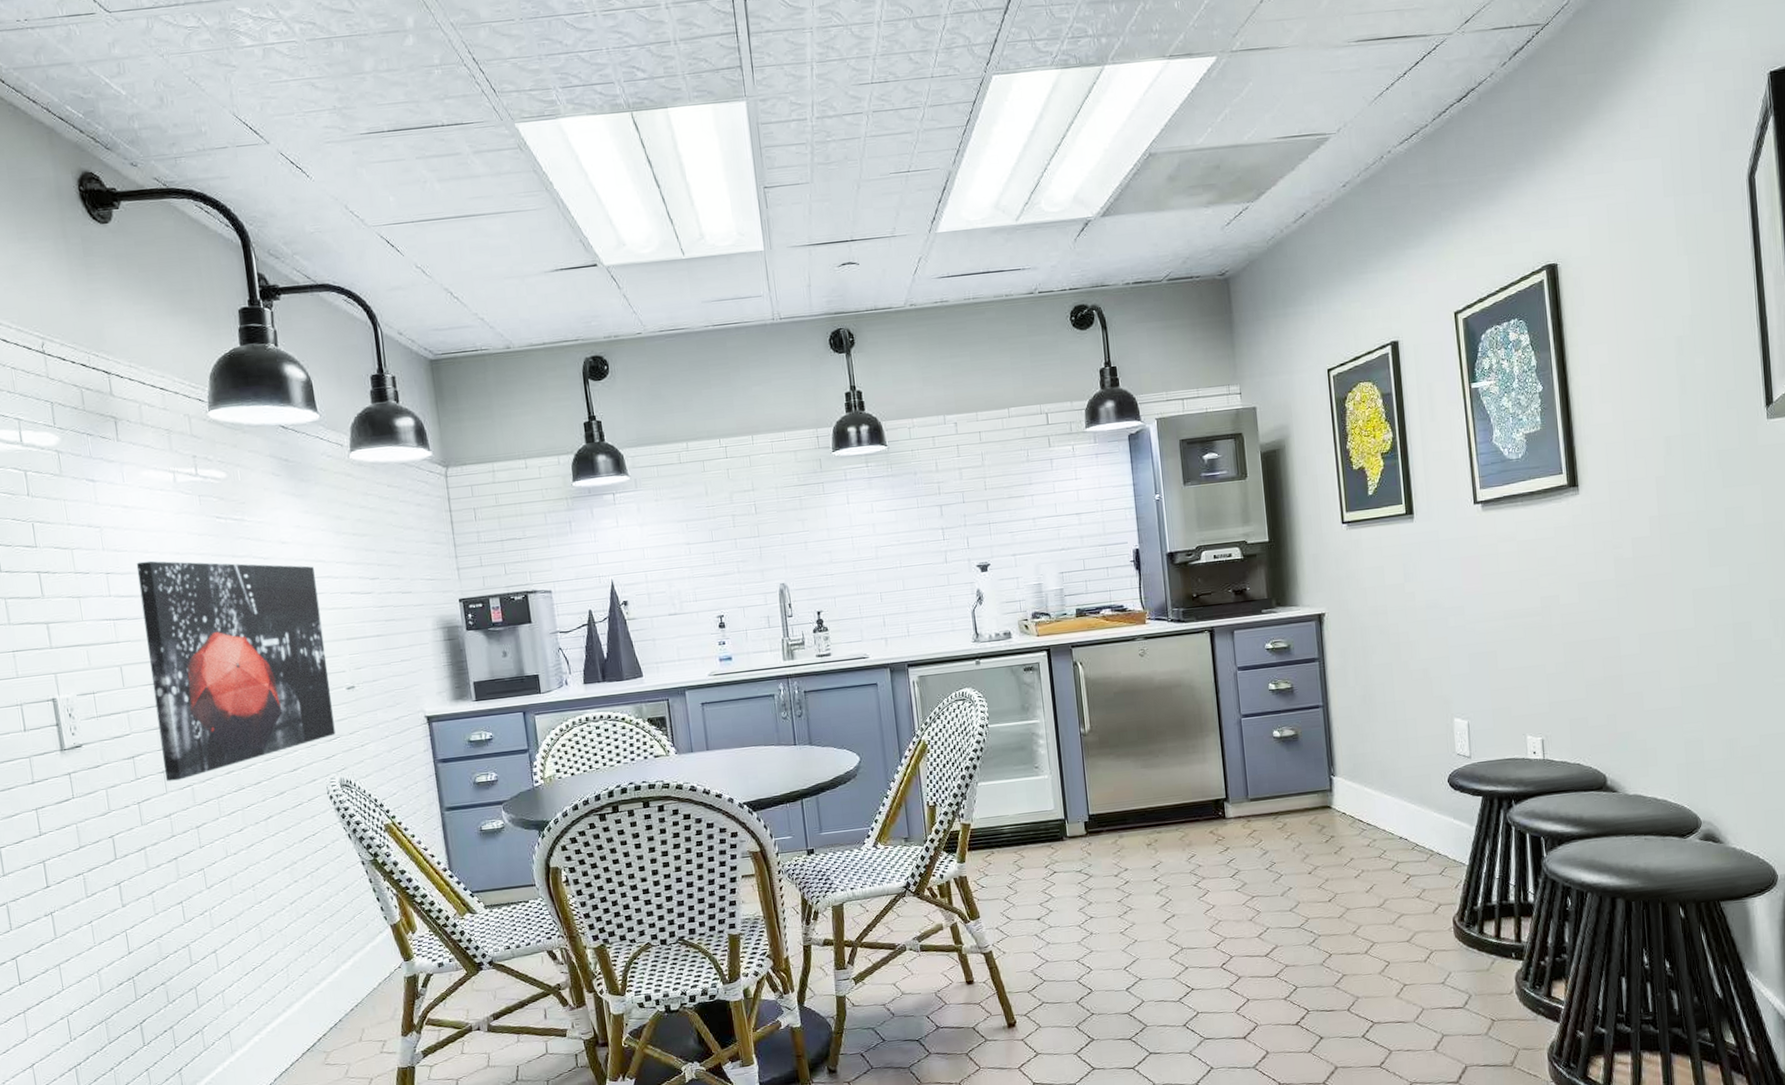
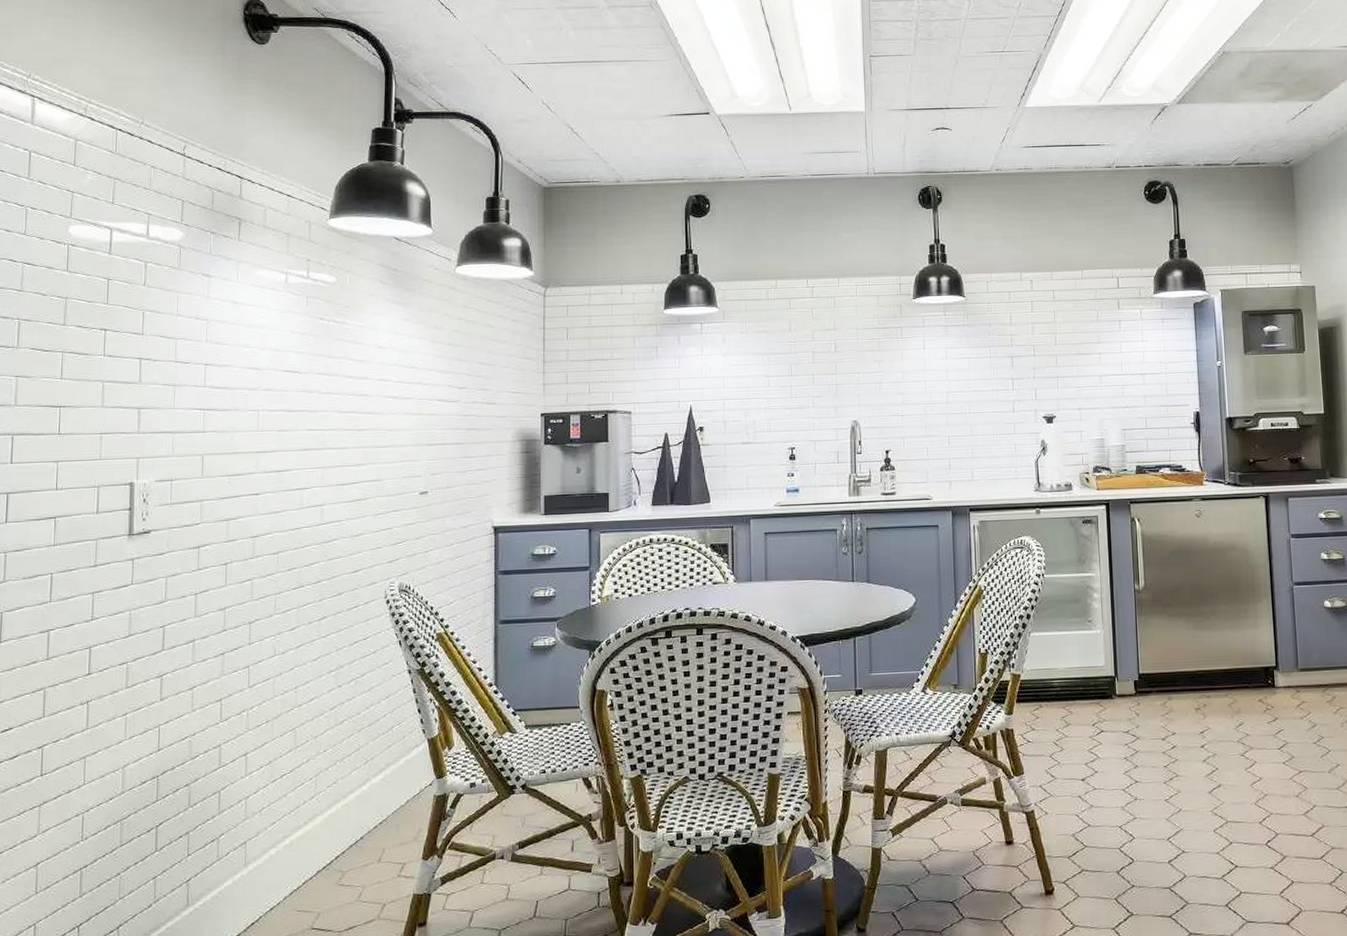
wall art: present [136,561,336,781] -> none [227,355,405,574]

